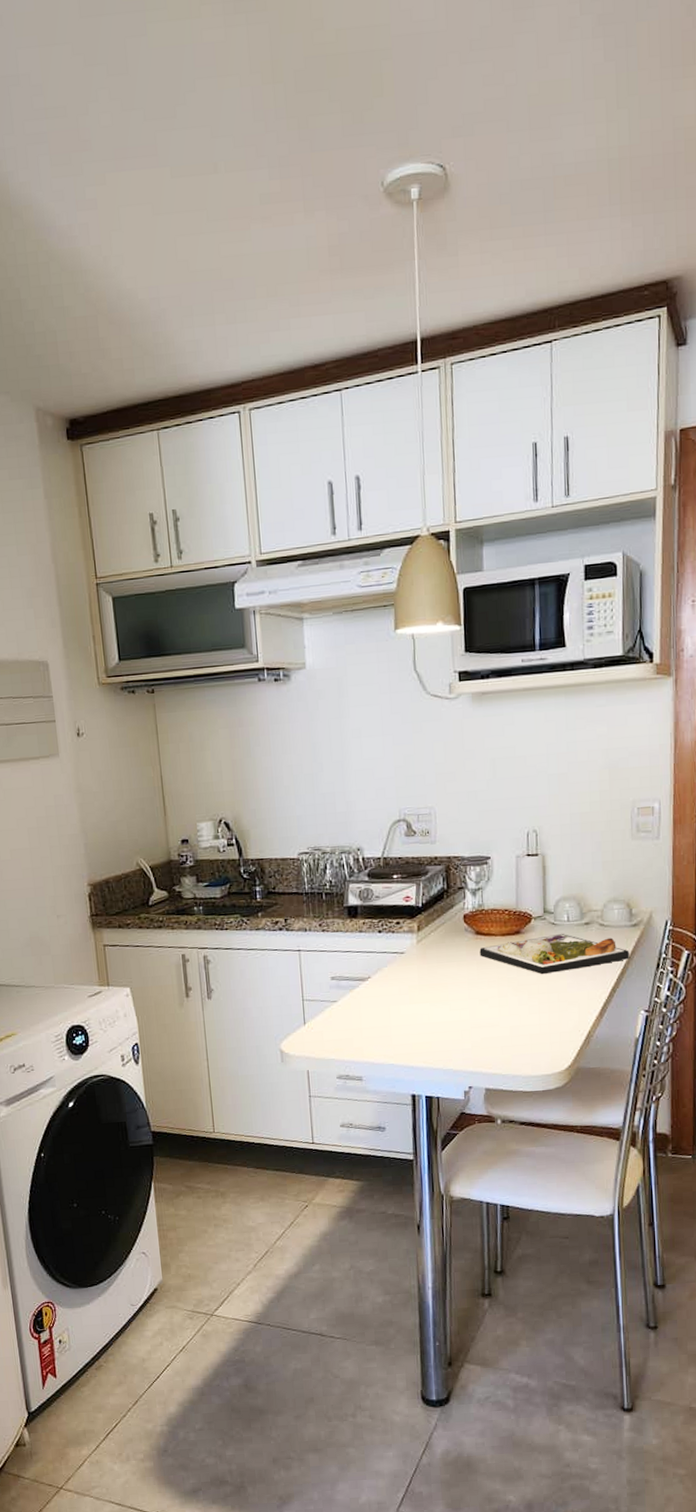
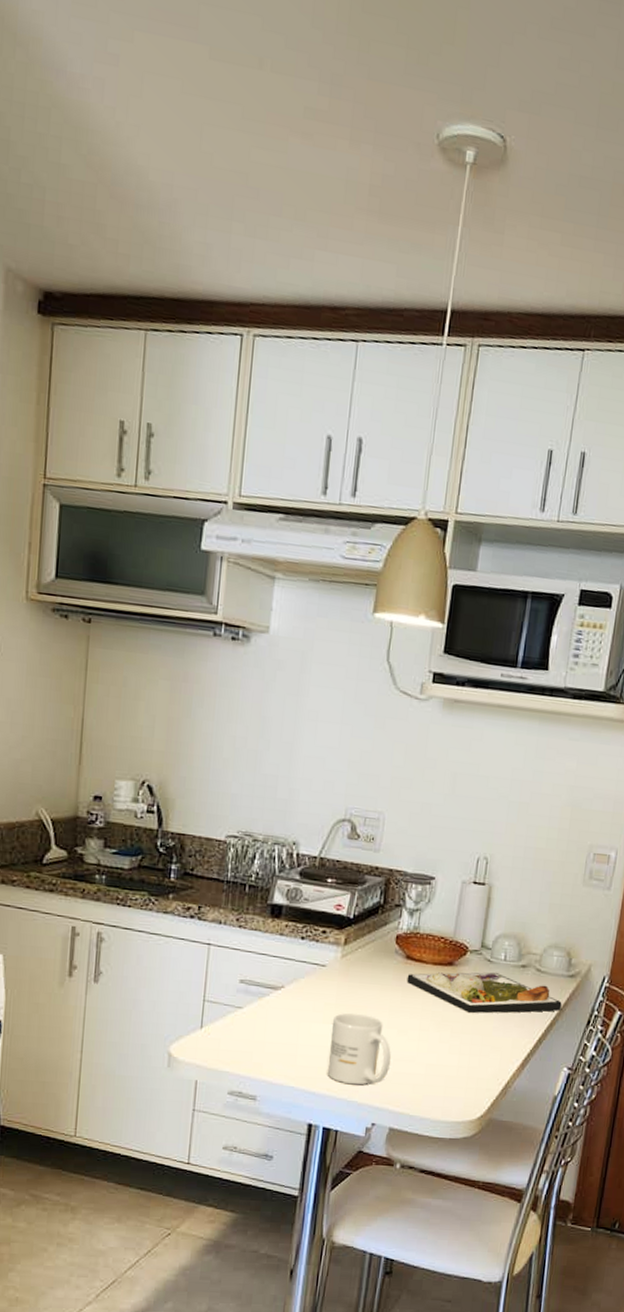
mug: none [419,990,478,1055] -> present [327,1012,392,1085]

